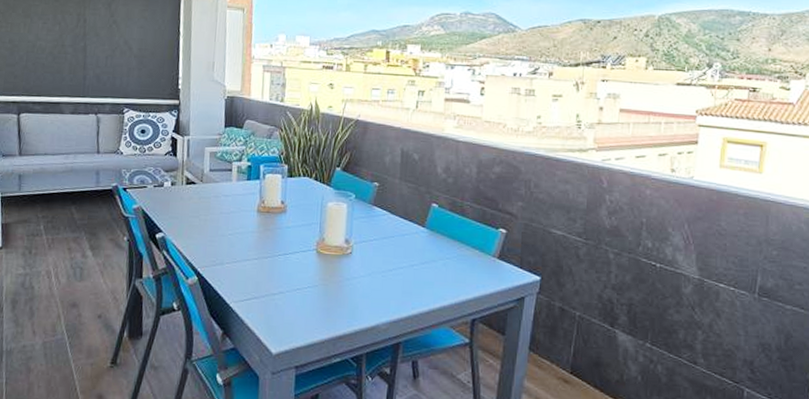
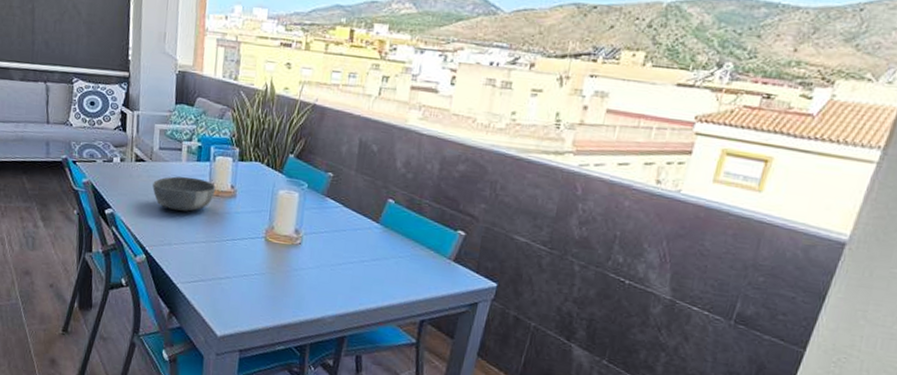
bowl: none [204,195,267,231] -> present [152,176,216,212]

